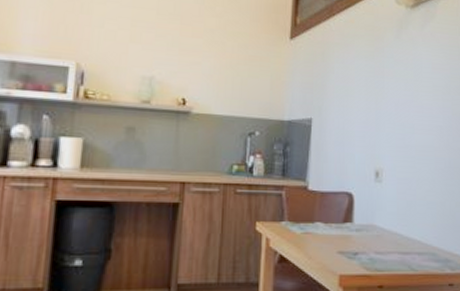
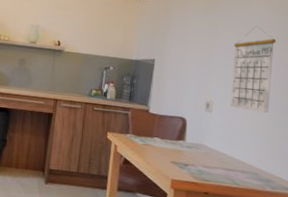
calendar: none [402,72,447,178] -> present [230,26,277,113]

